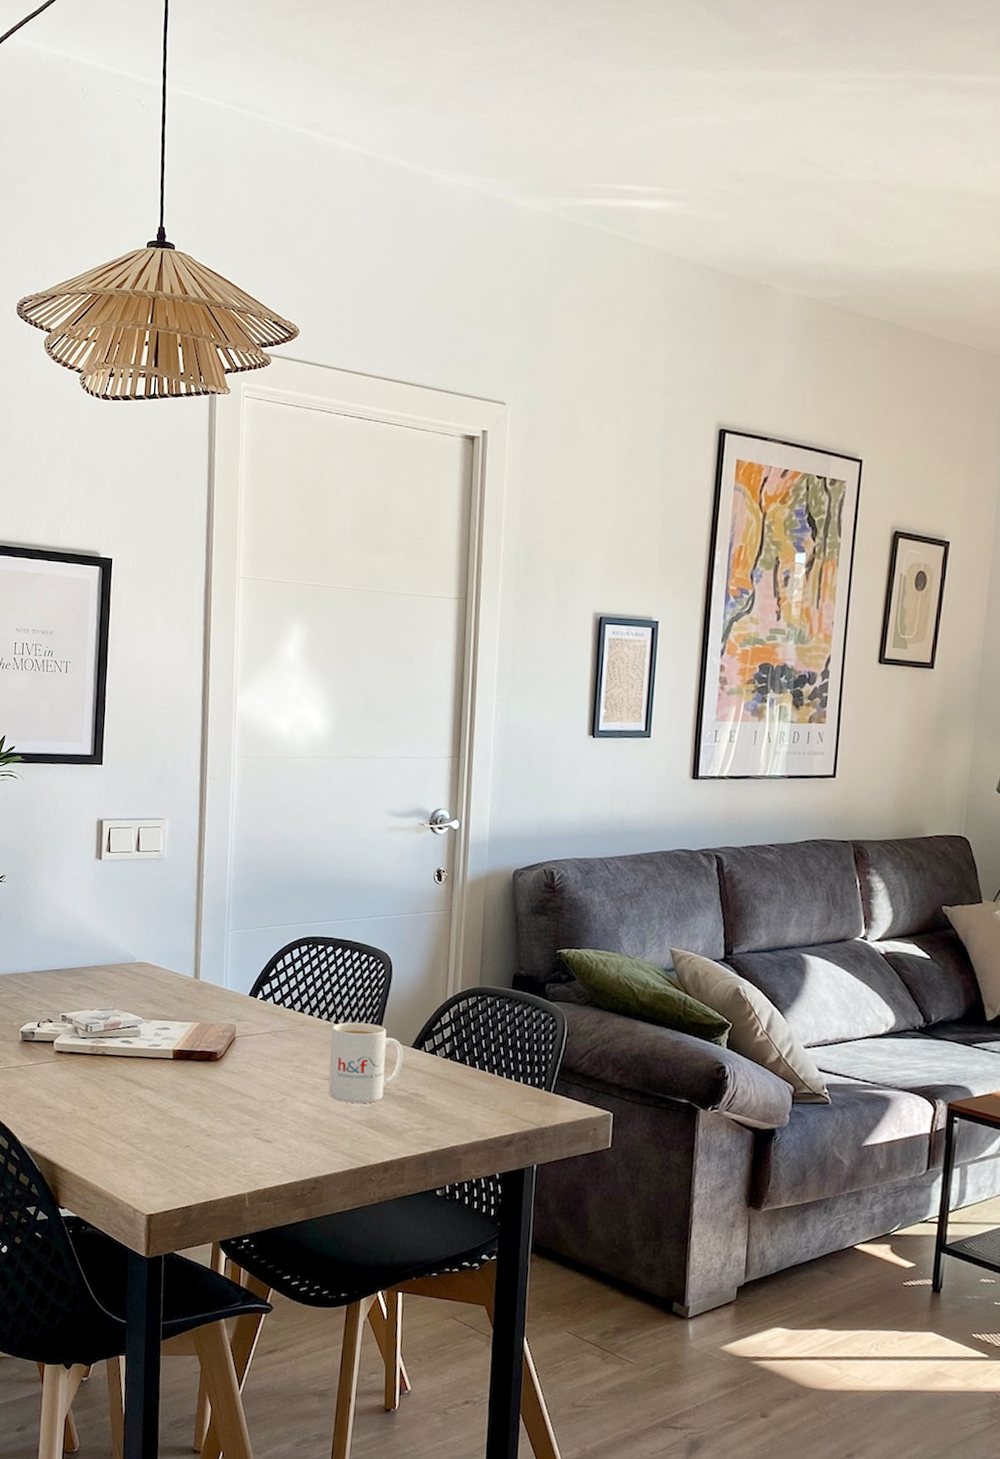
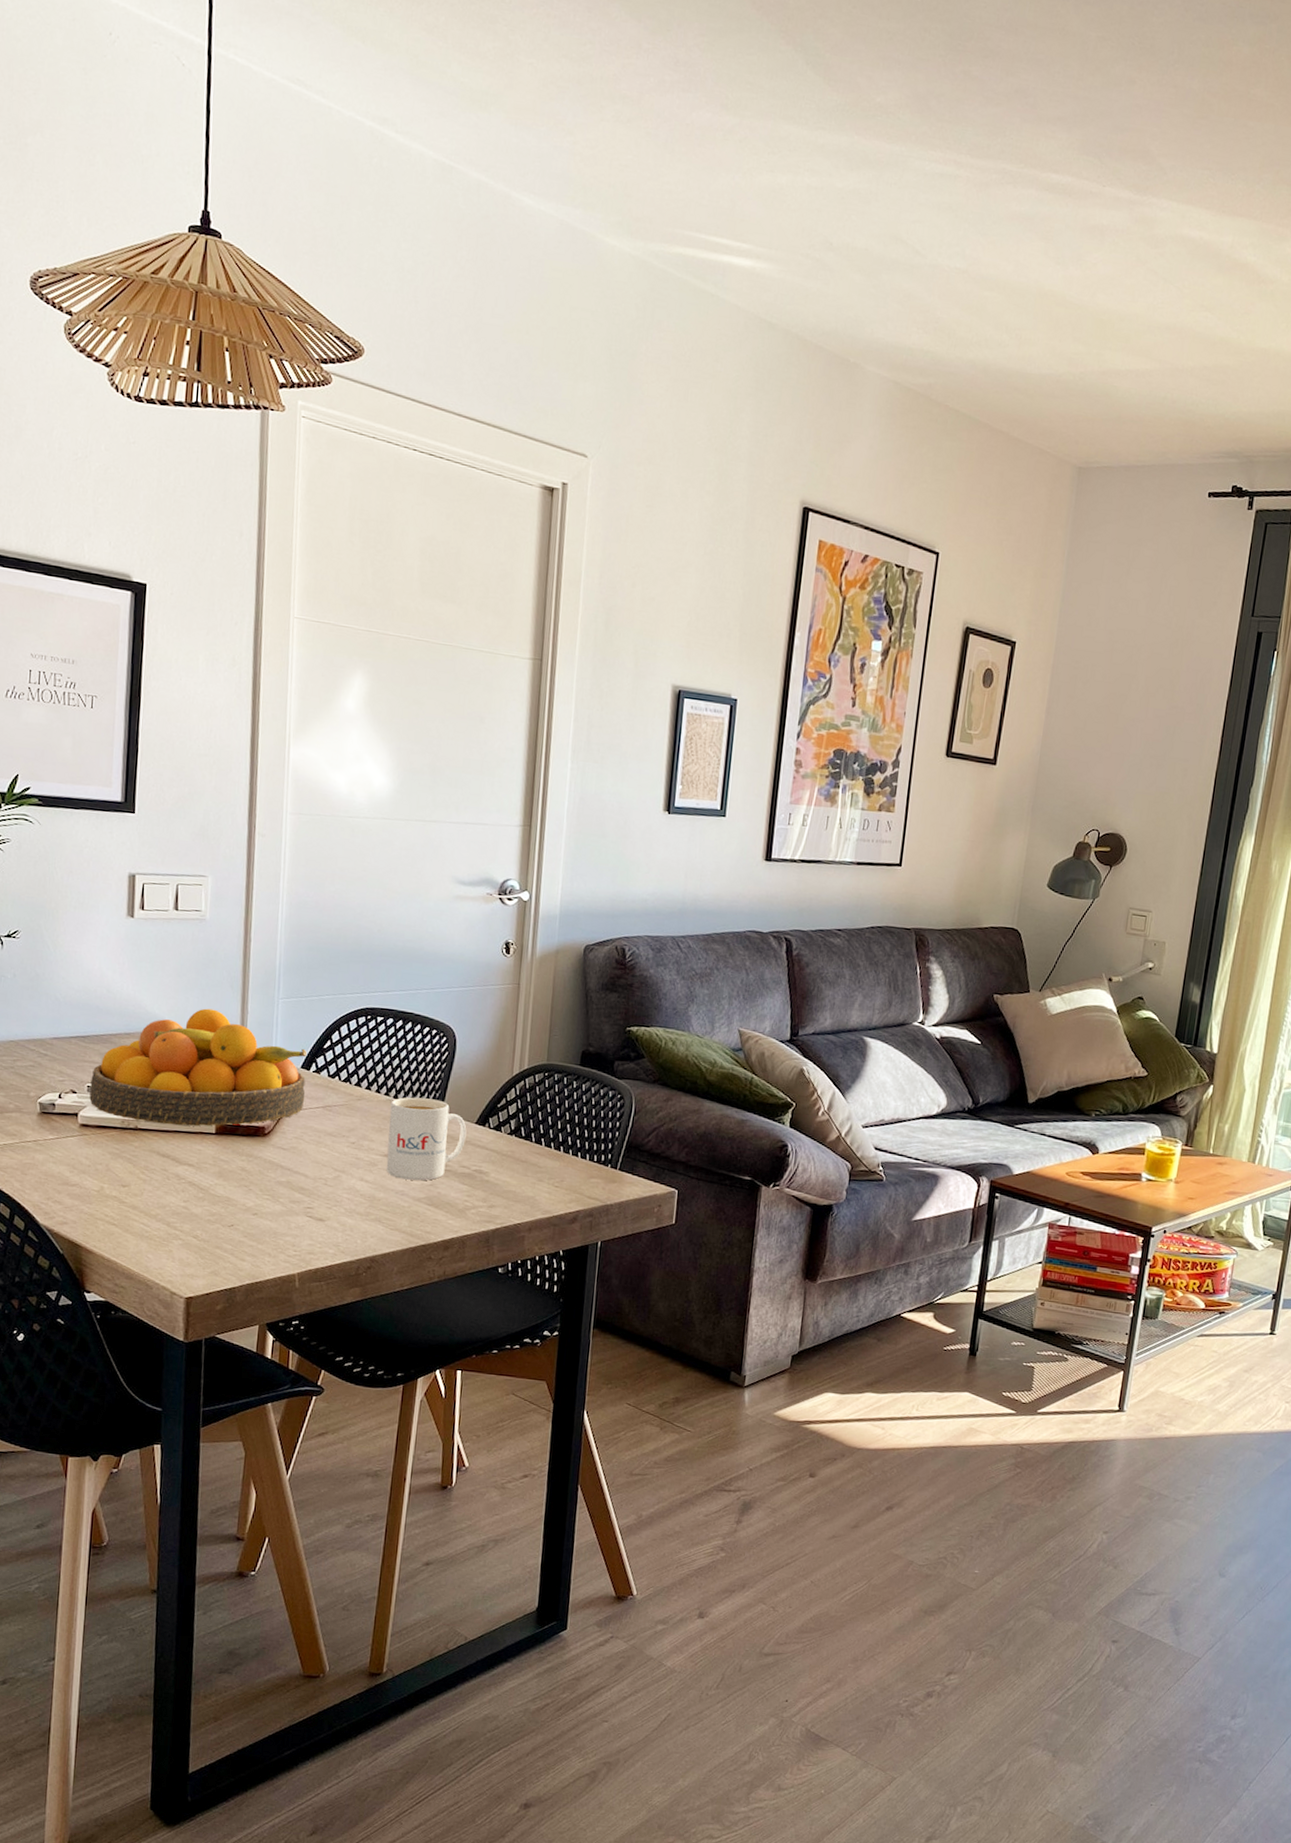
fruit bowl: none [63,941,255,1052] -> present [89,1008,308,1127]

